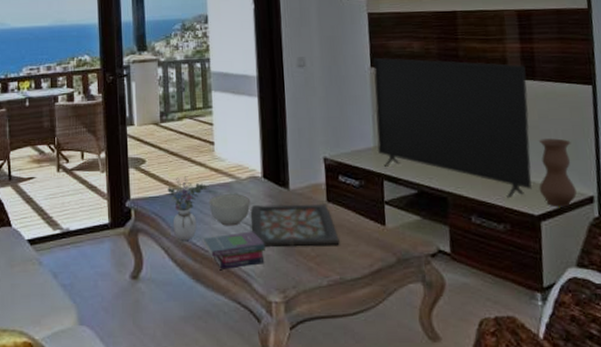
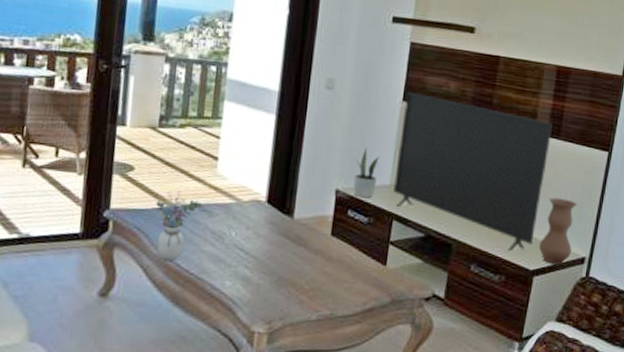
books: present [203,231,265,269] -> none [188,257,257,295]
bowl: present [208,194,250,226] -> none [201,215,248,250]
decorative tray: present [250,203,340,247] -> none [246,231,337,282]
potted plant: none [336,115,361,163] -> present [353,147,380,199]

